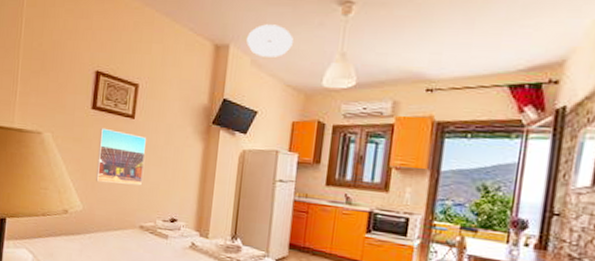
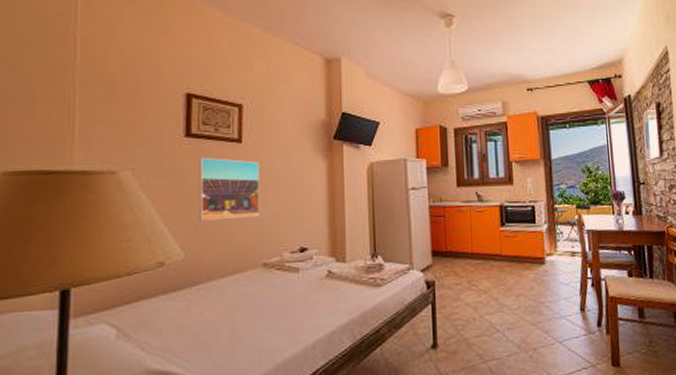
ceiling light: present [247,24,293,57] -> none [358,37,404,68]

